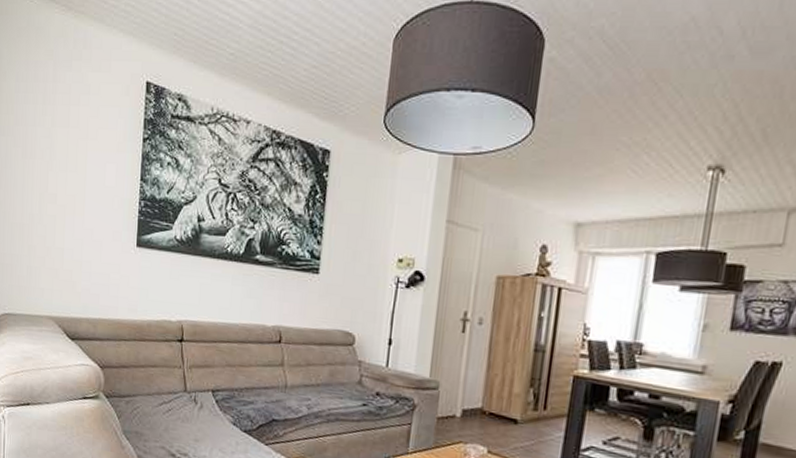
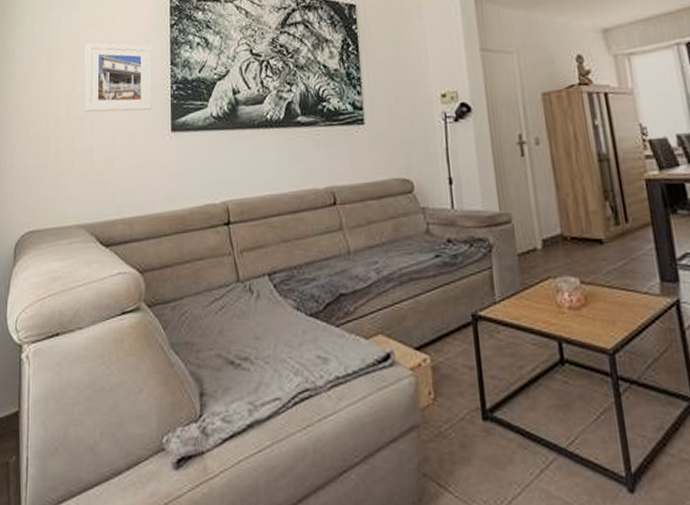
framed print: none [56,143,124,223] -> present [84,43,153,112]

